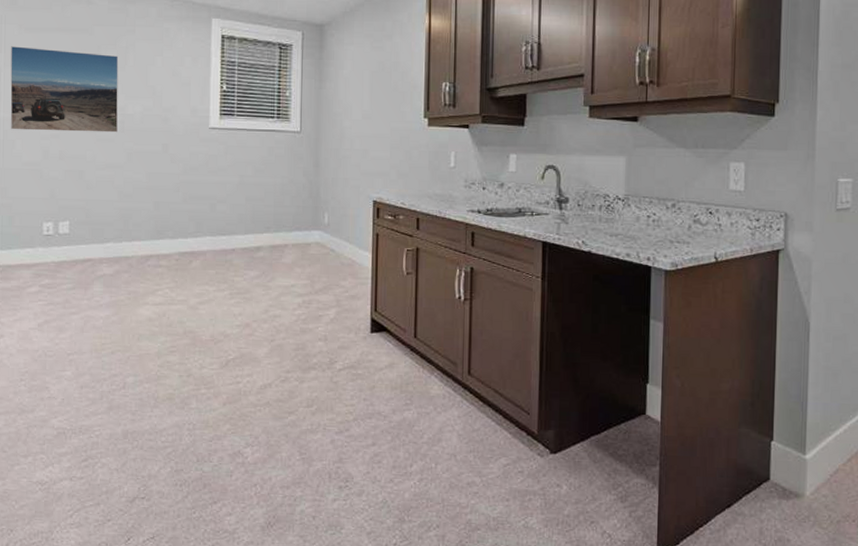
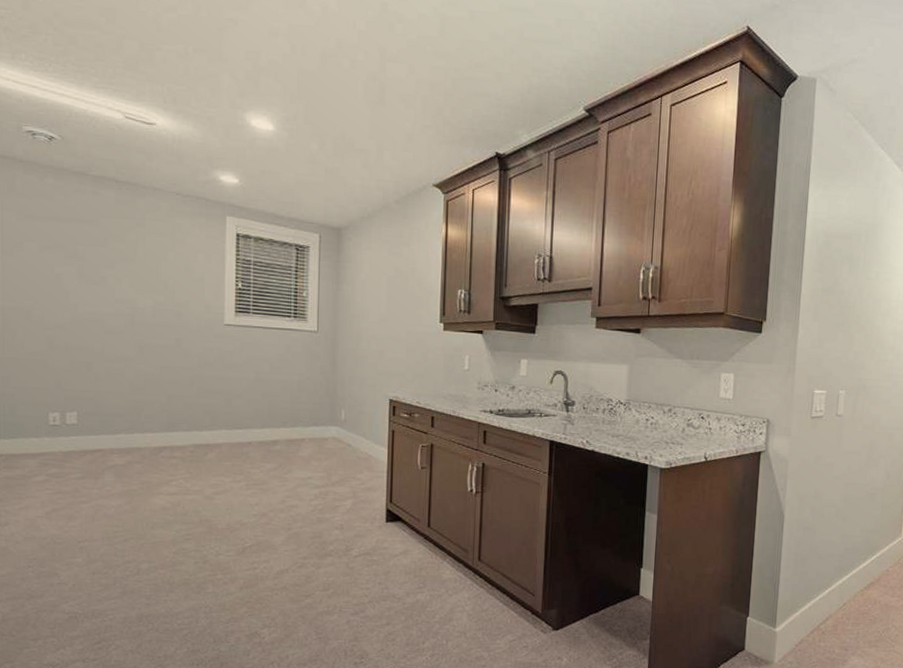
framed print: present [10,46,119,133] -> none [9,233,128,326]

